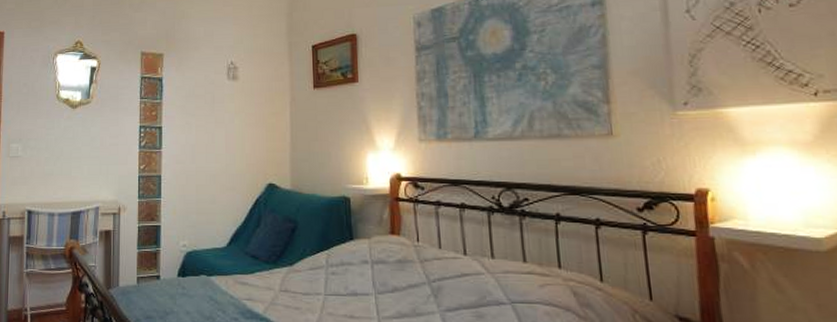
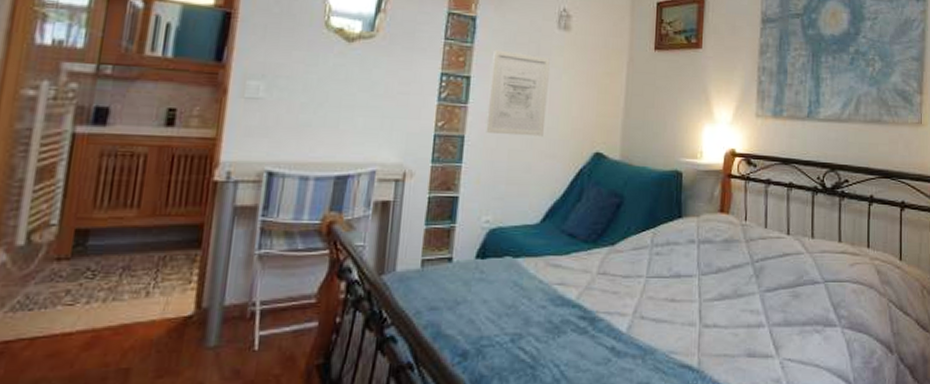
wall art: none [177,102,224,173] -> present [486,49,550,137]

